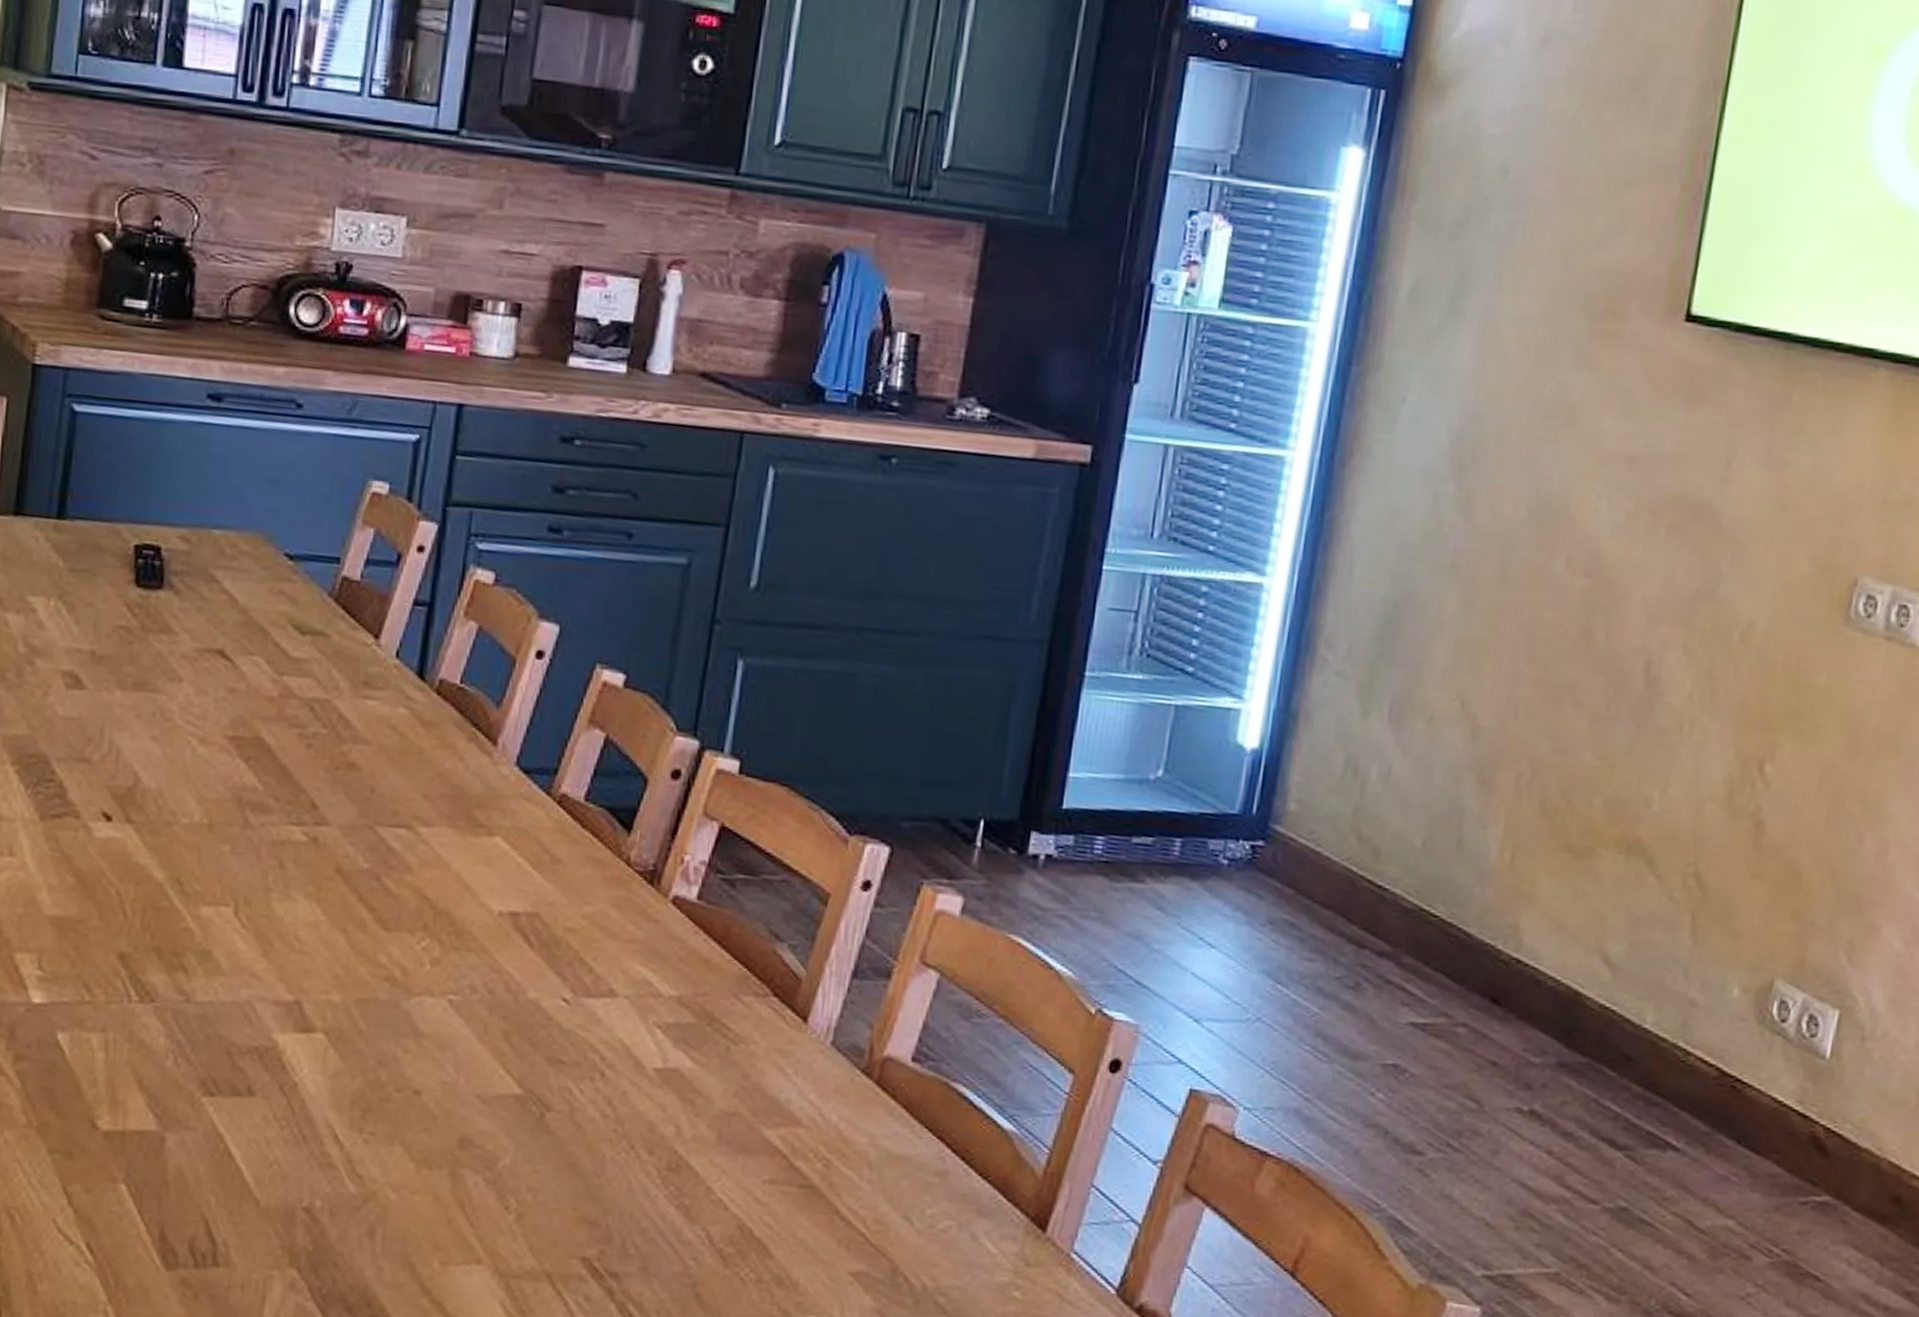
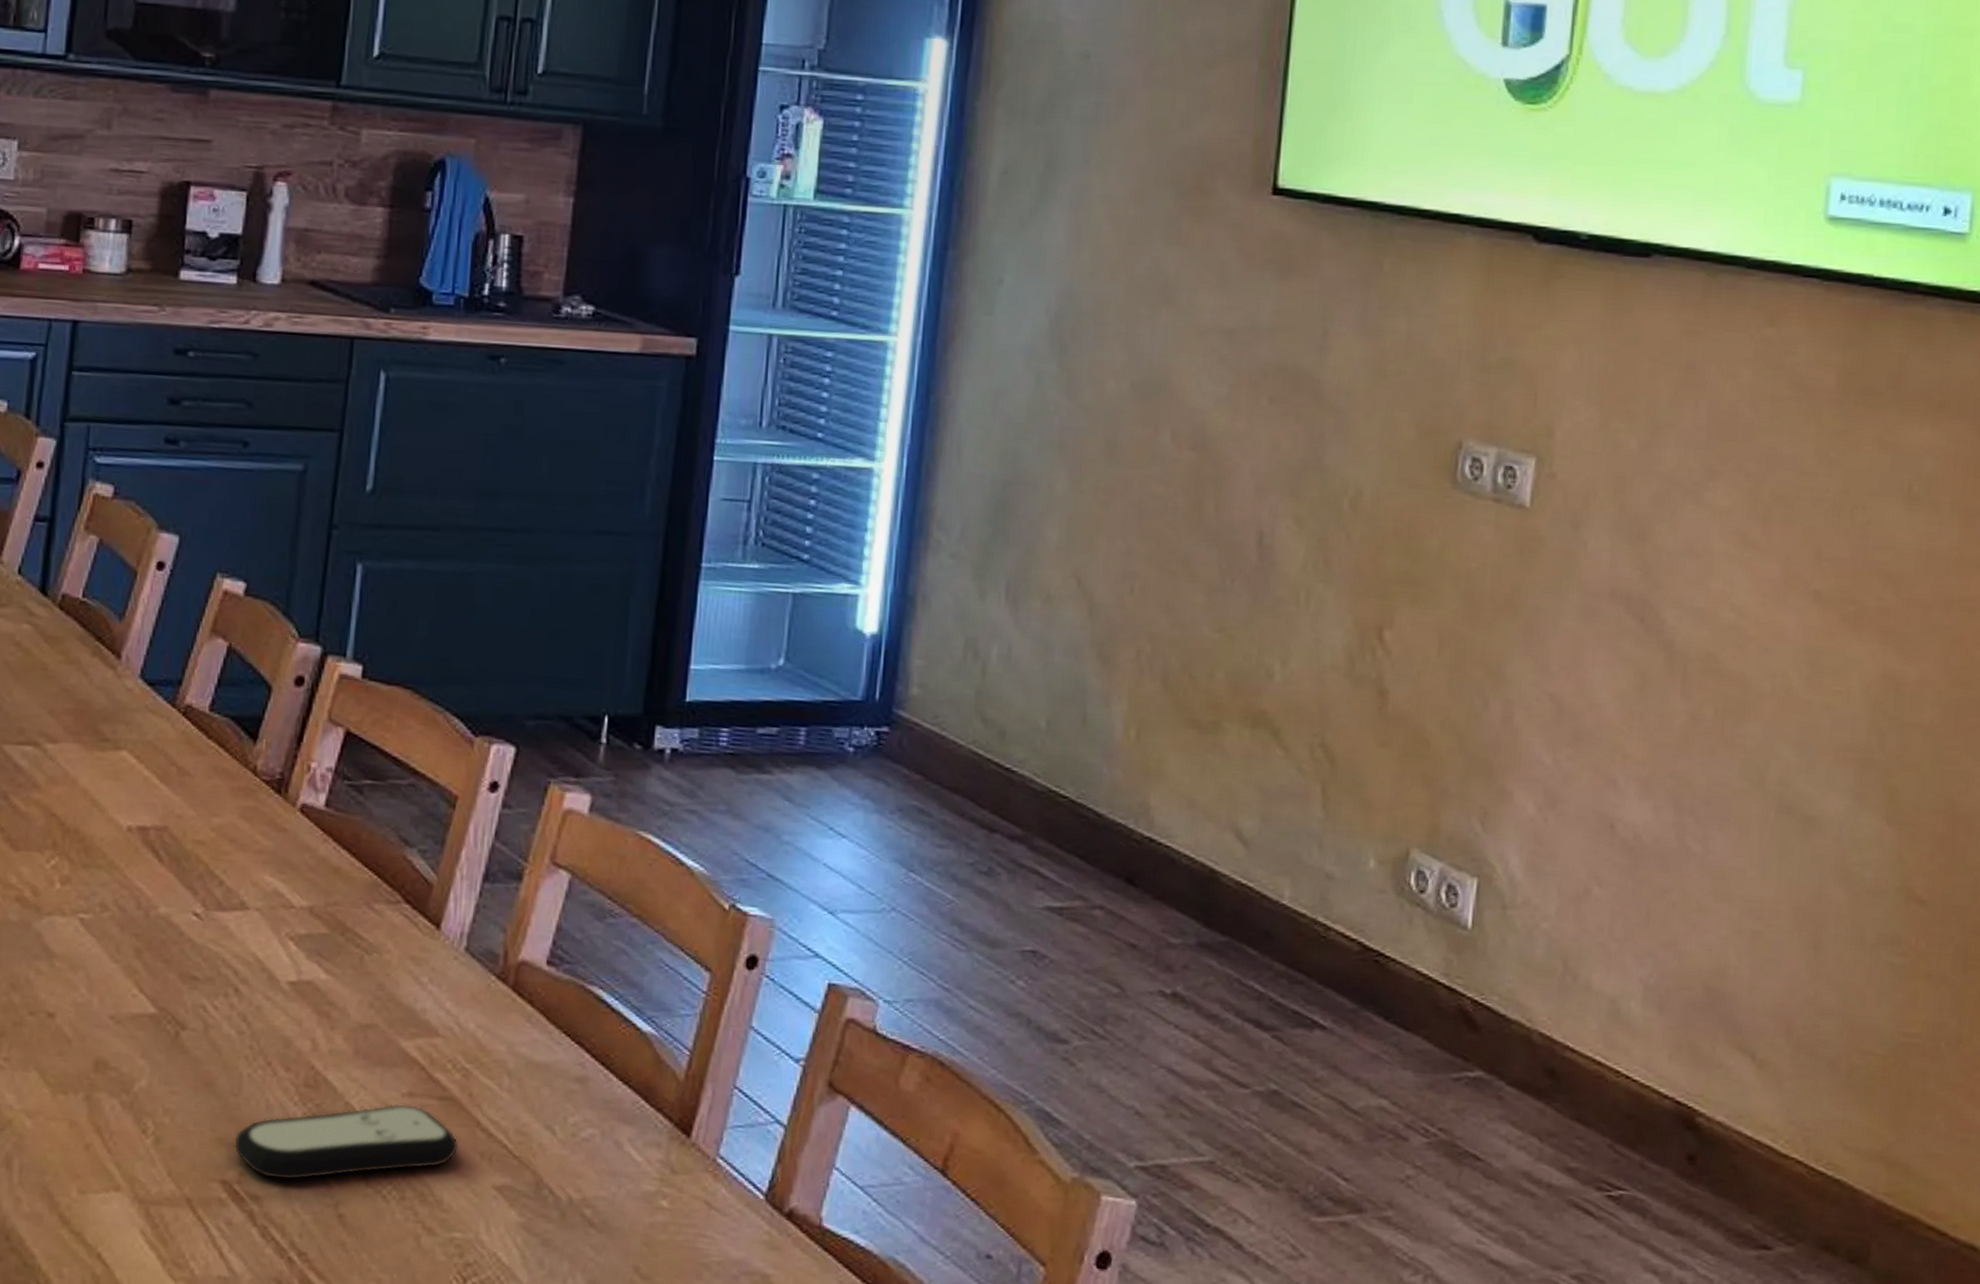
remote control: none [595,1190,817,1260] -> present [234,1103,459,1181]

